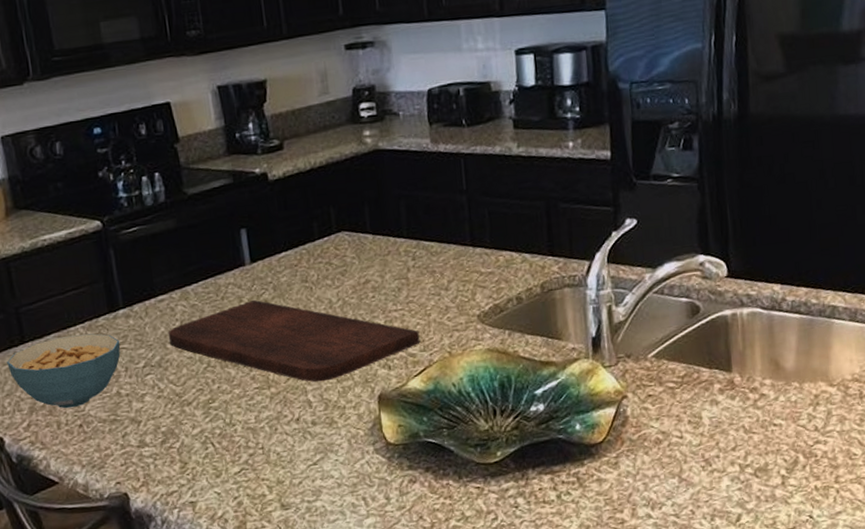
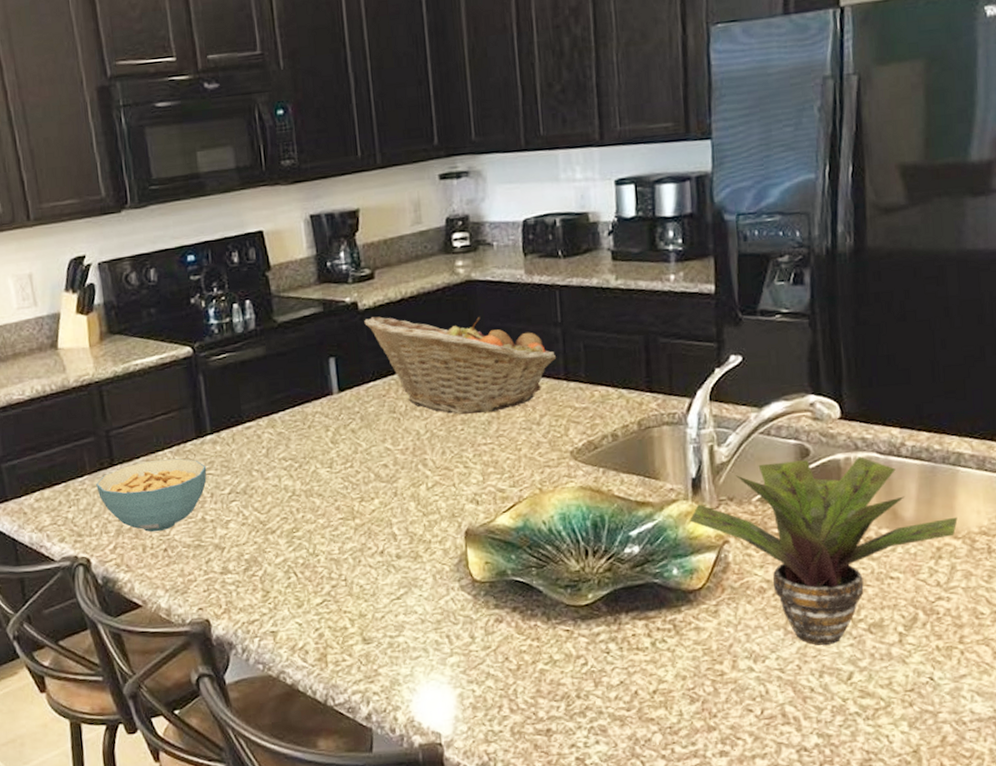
cutting board: present [168,299,420,382] -> none [254,429,510,515]
fruit basket: none [274,186,463,282] -> present [364,316,557,415]
potted plant: none [590,312,833,491] -> present [689,457,958,645]

